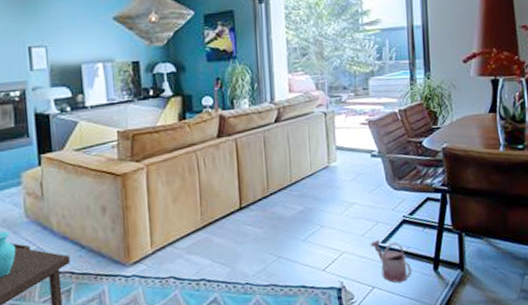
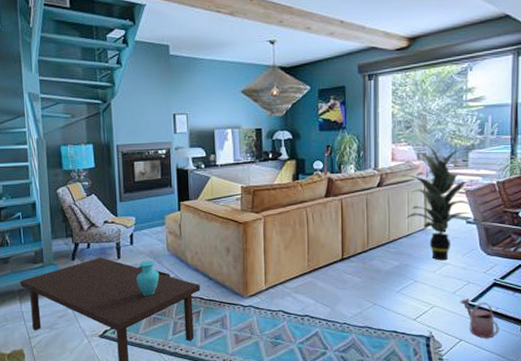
indoor plant: none [297,71,374,201] -> present [398,142,473,261]

